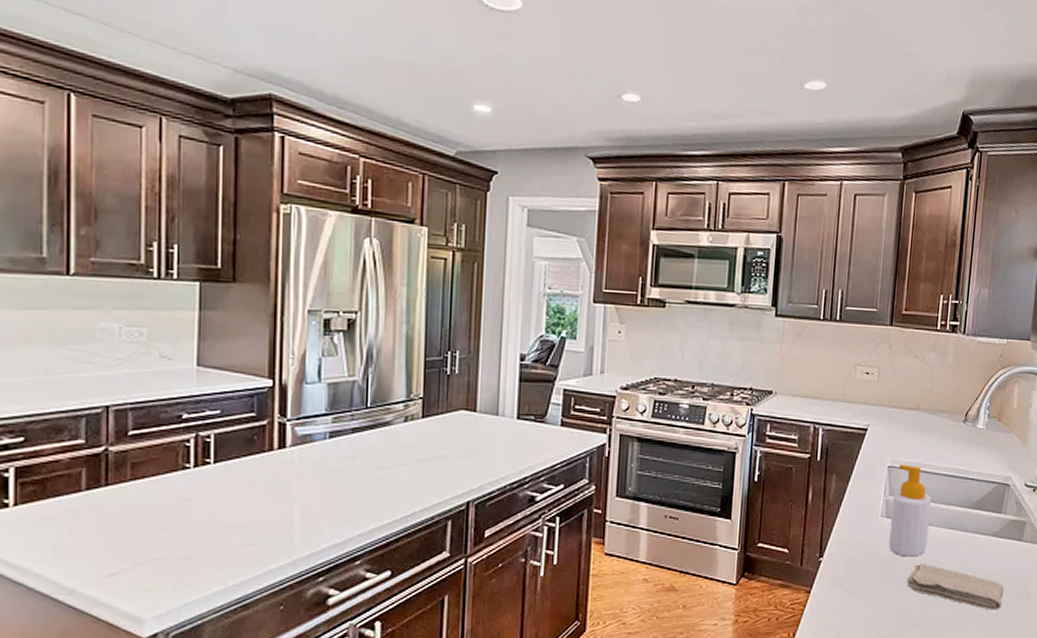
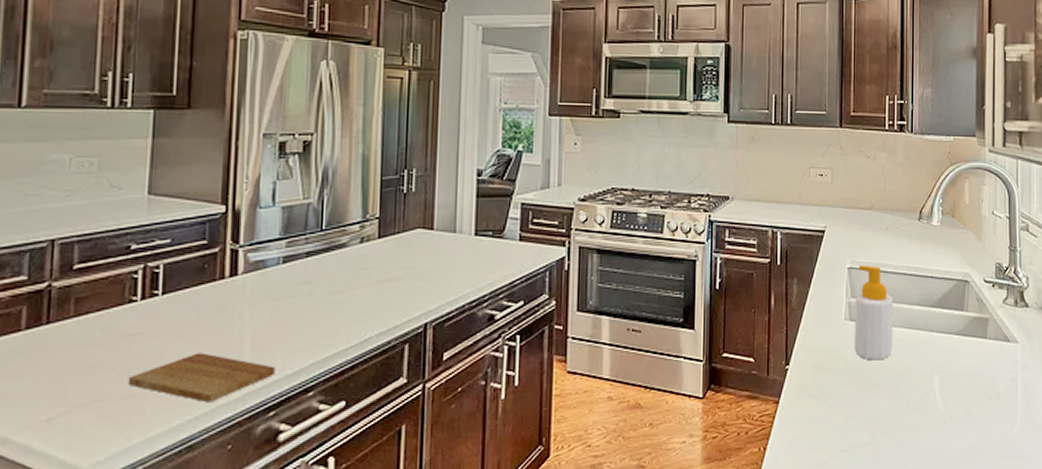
cutting board: none [184,519,324,566] -> present [128,352,275,403]
washcloth: present [906,564,1004,610] -> none [875,367,973,413]

